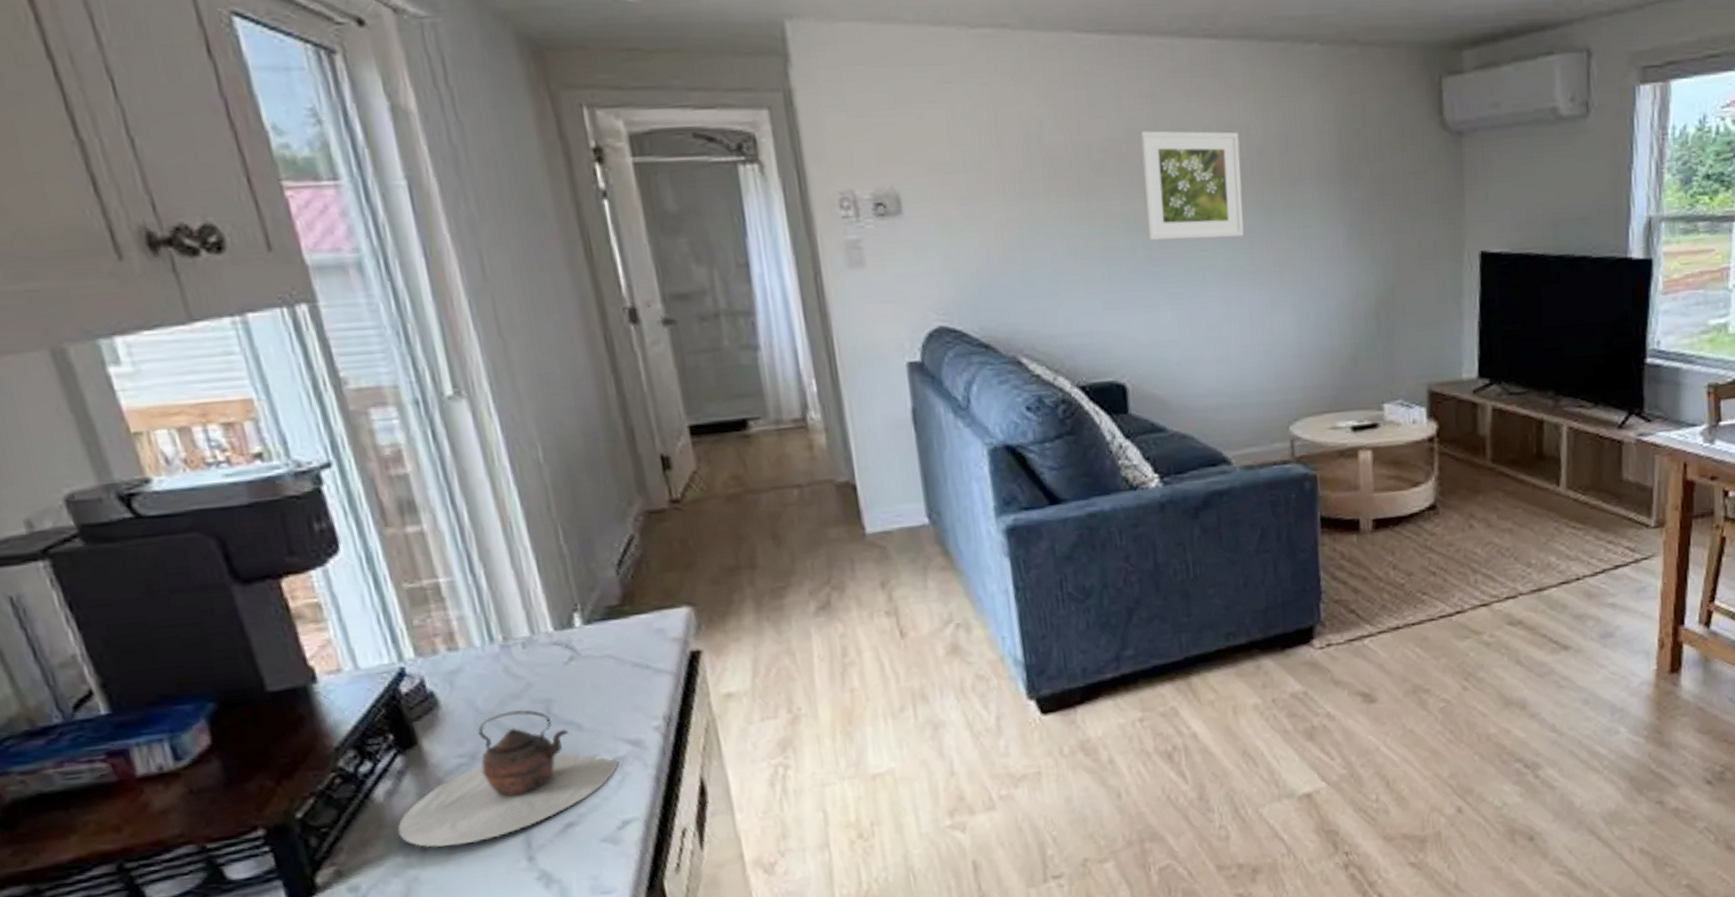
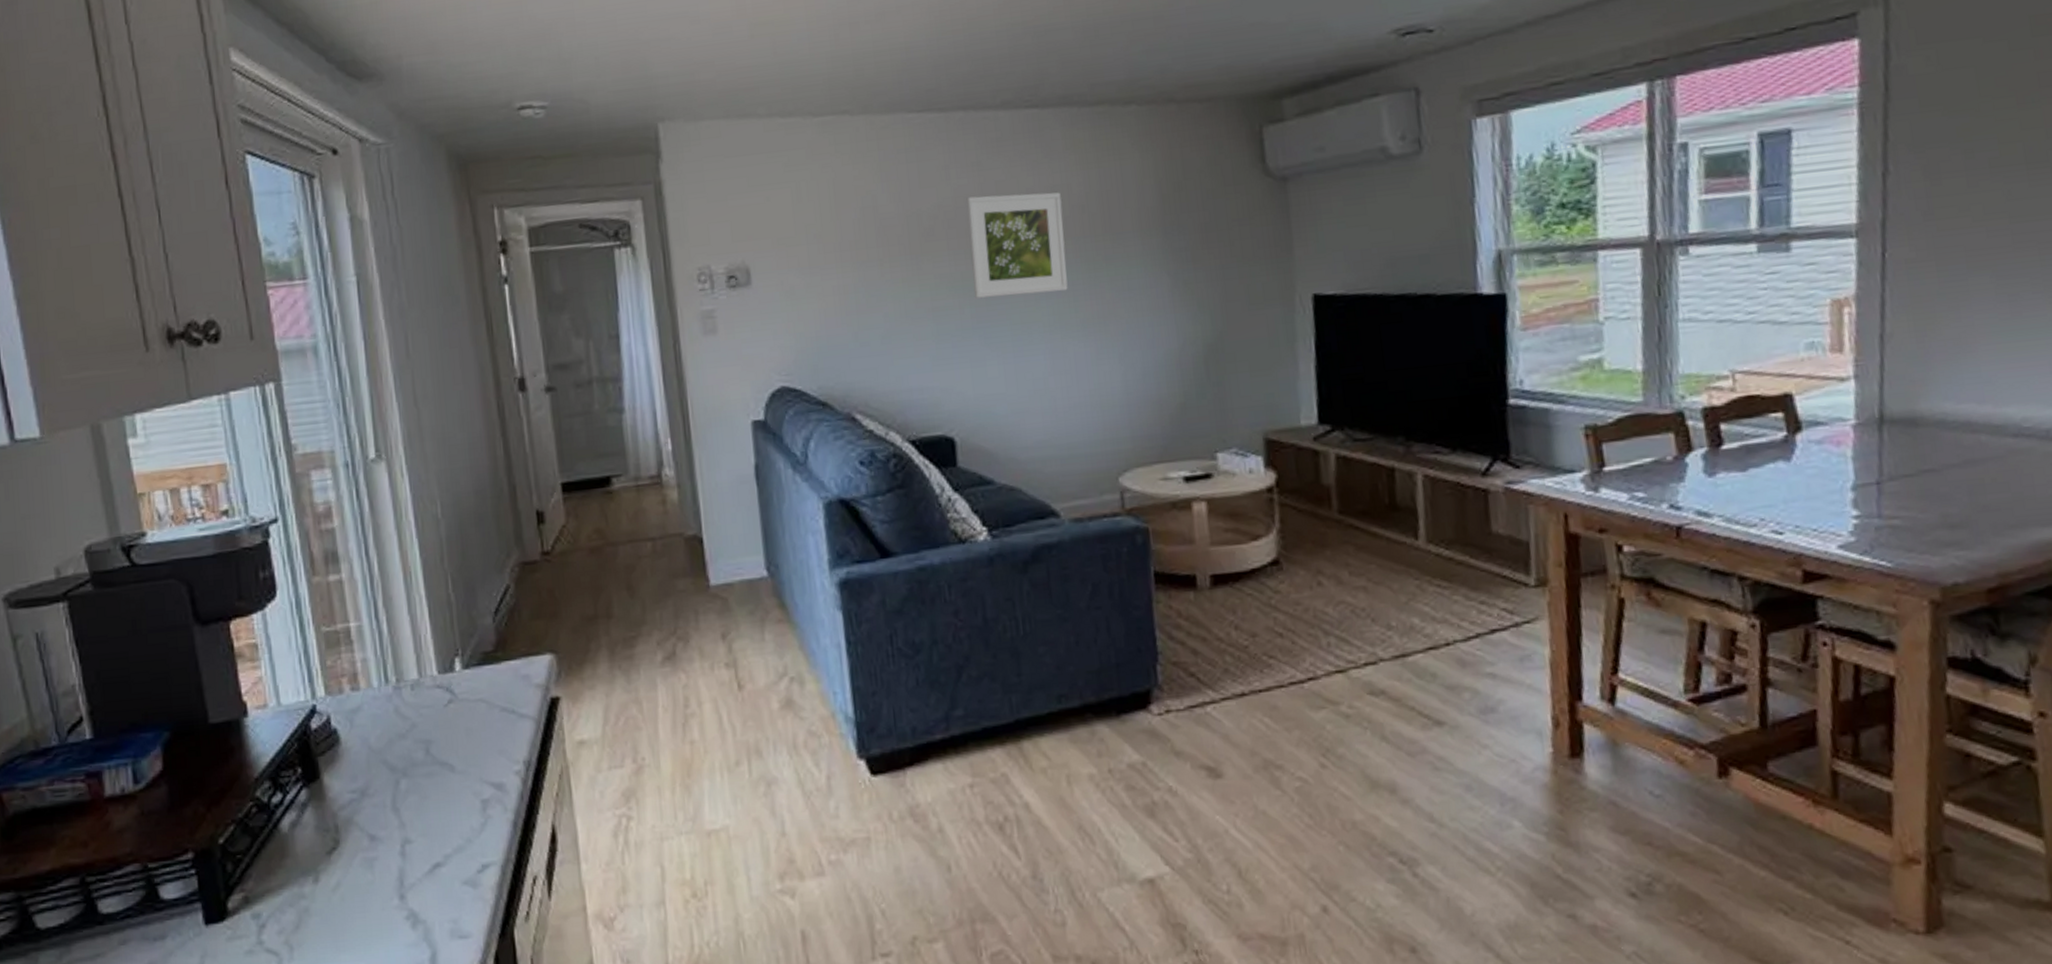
teapot: present [397,709,620,848] -> none [296,748,483,880]

